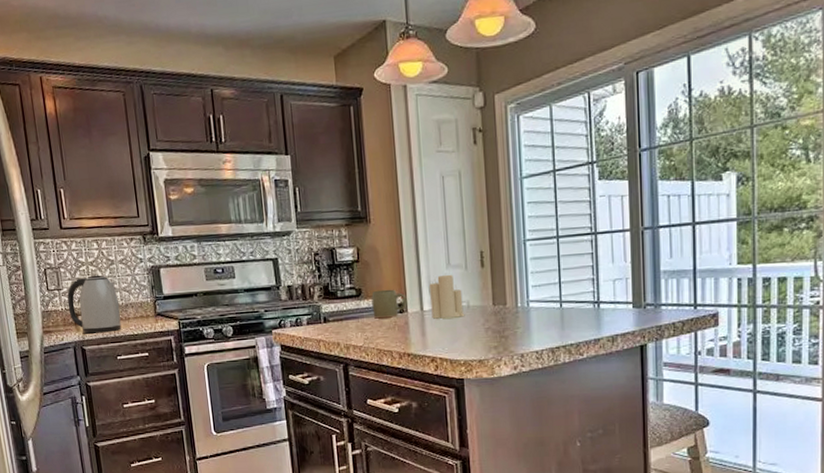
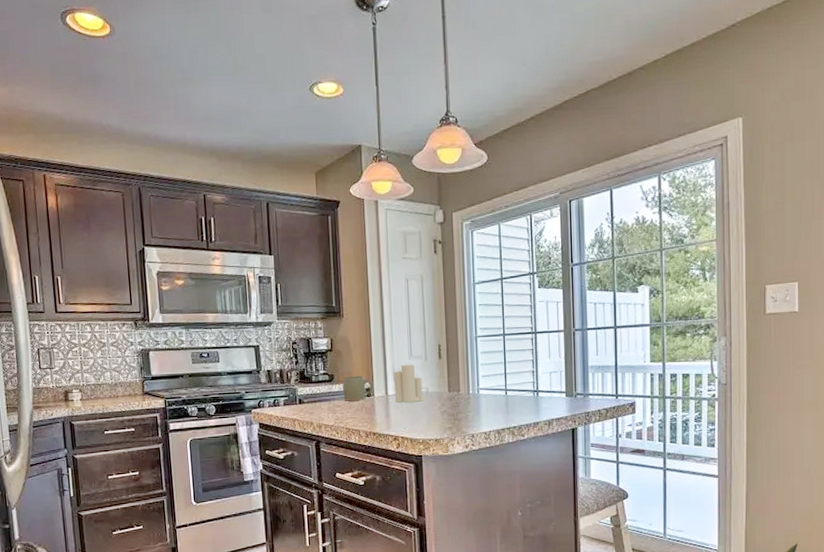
kettle: present [67,275,122,334] -> none [58,356,110,410]

